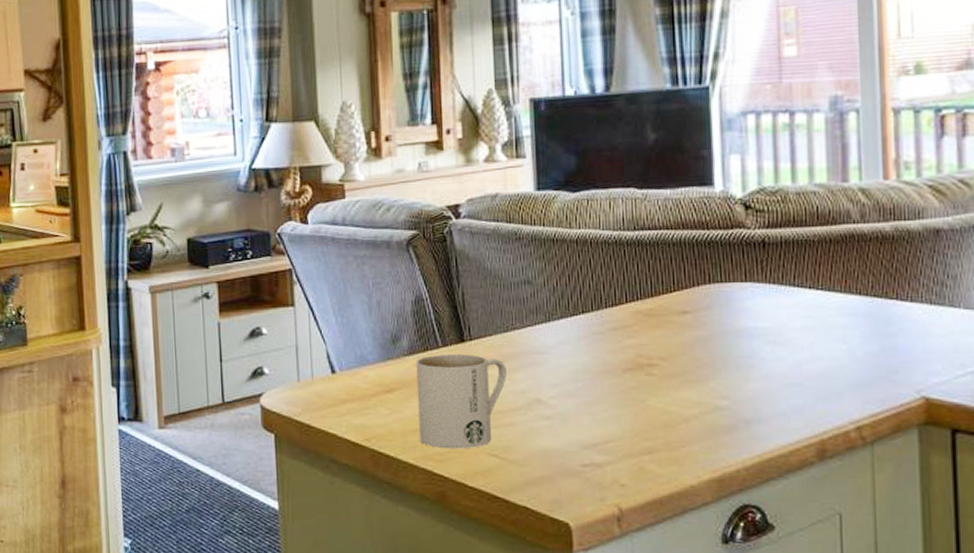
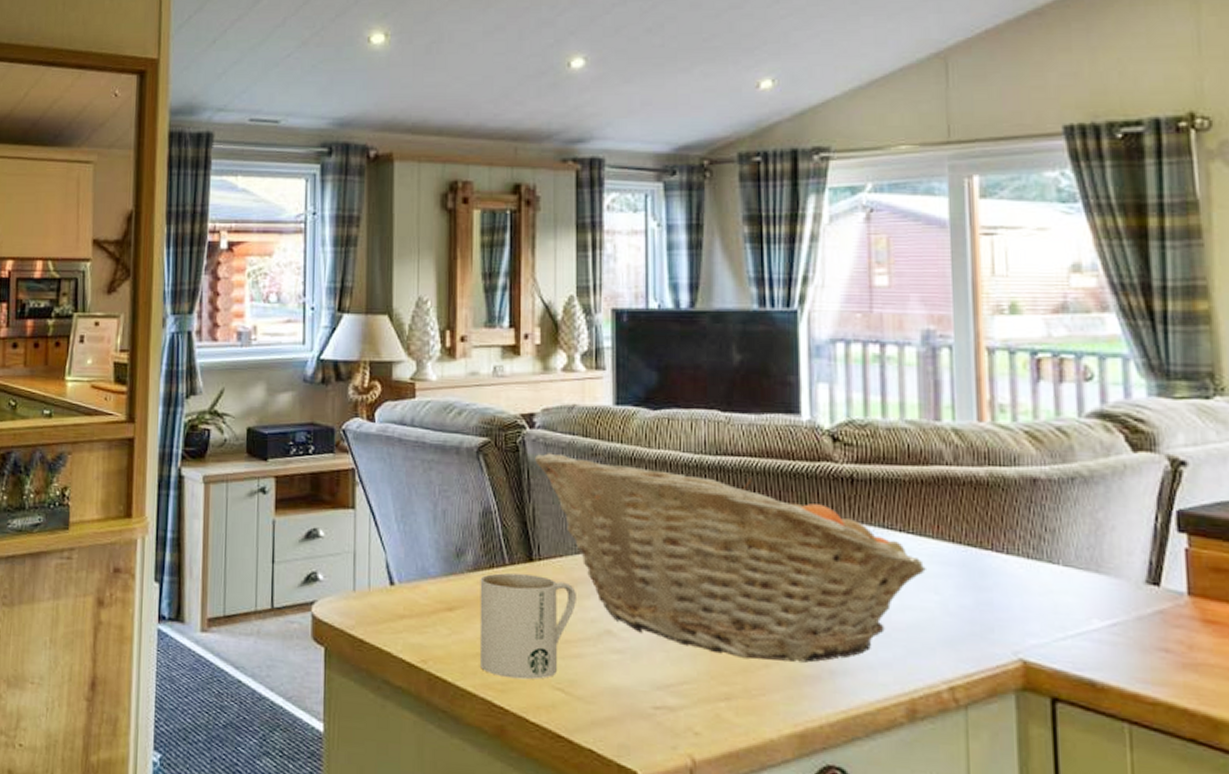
fruit basket: none [462,240,835,416] -> present [535,453,926,663]

